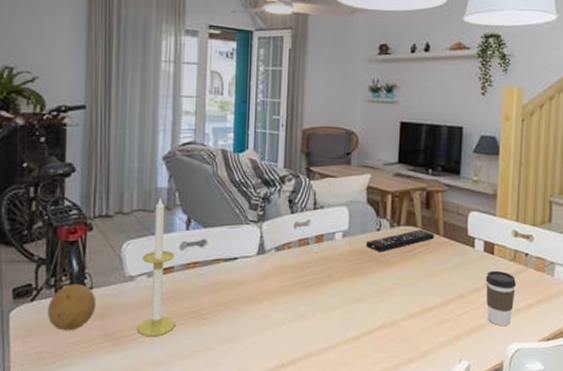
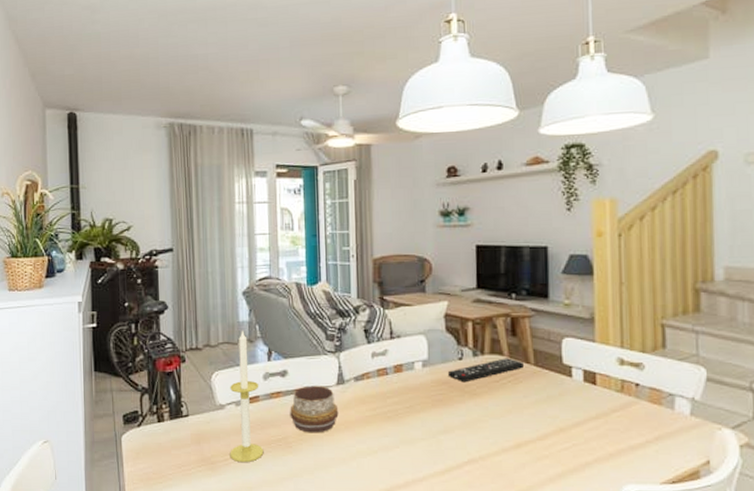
fruit: present [46,284,97,331] -> none [151,411,193,455]
decorative bowl: none [206,256,257,304] -> present [290,386,339,433]
coffee cup: present [485,270,517,326] -> none [588,402,628,465]

